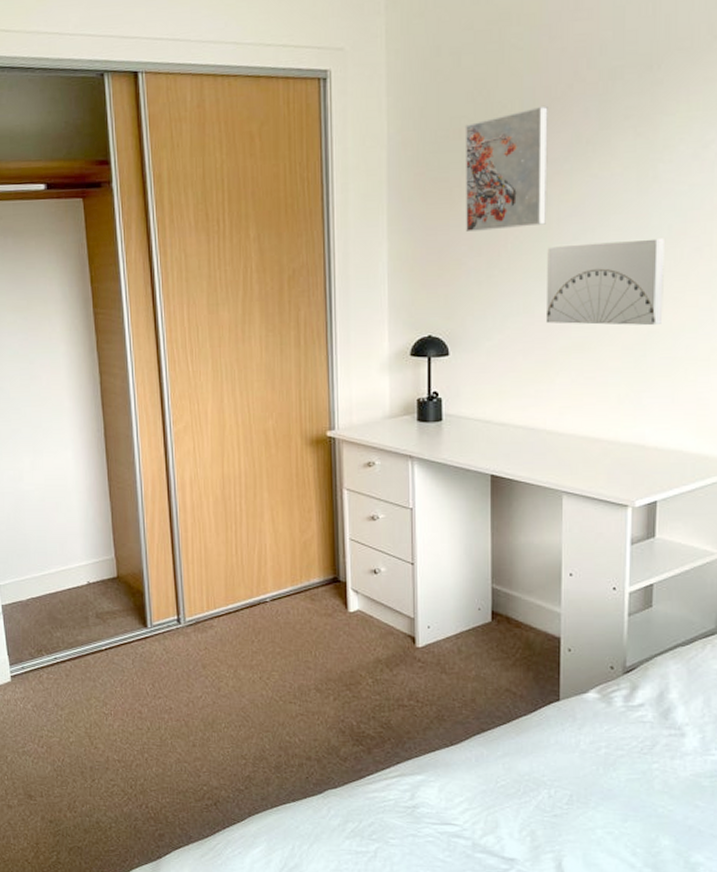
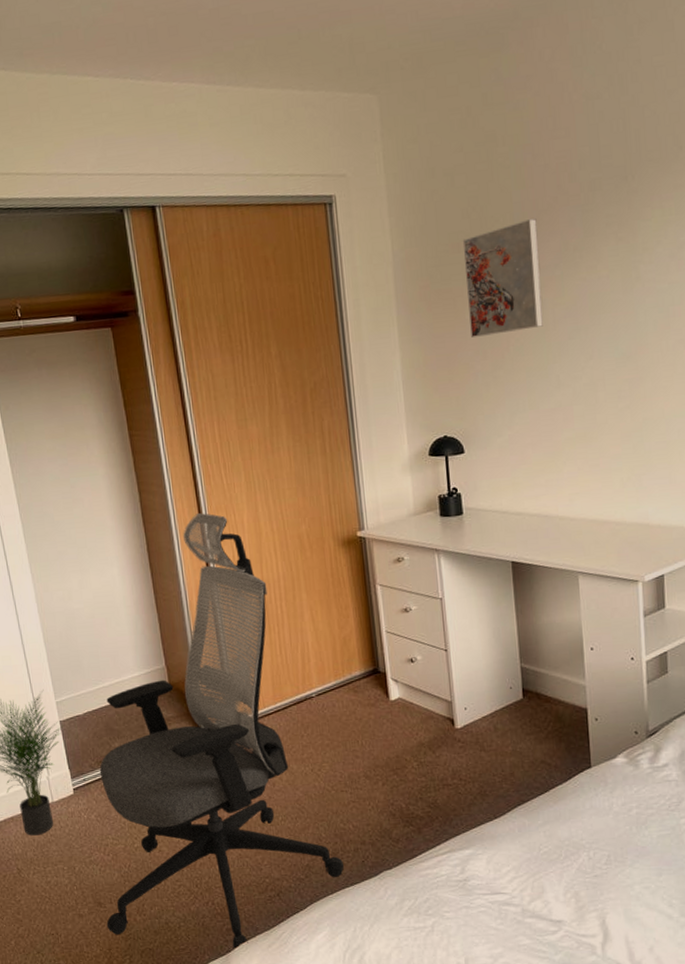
office chair: none [35,400,287,857] -> present [99,513,345,950]
wall art: present [545,238,664,326] -> none [546,333,655,418]

